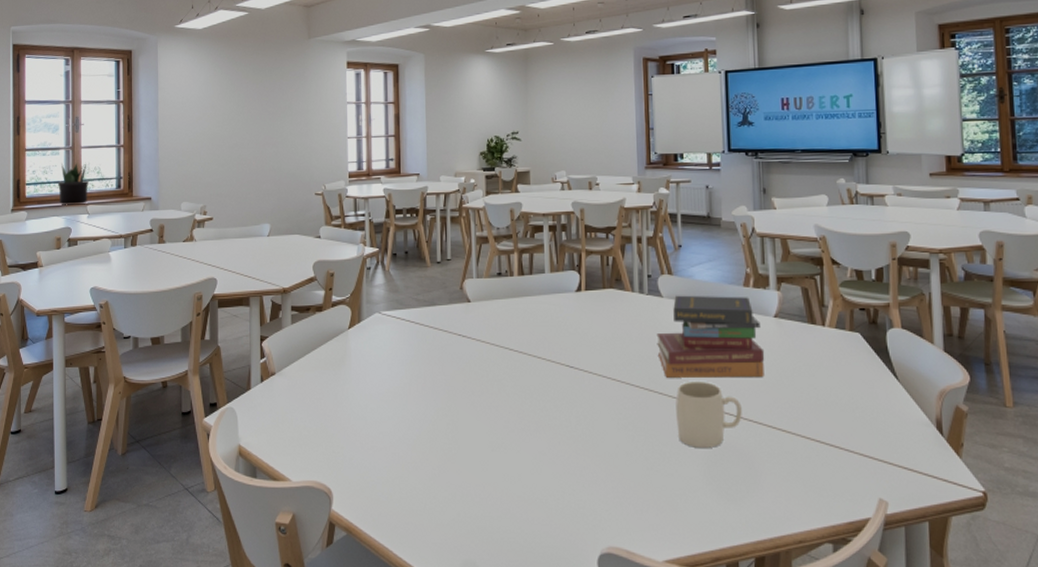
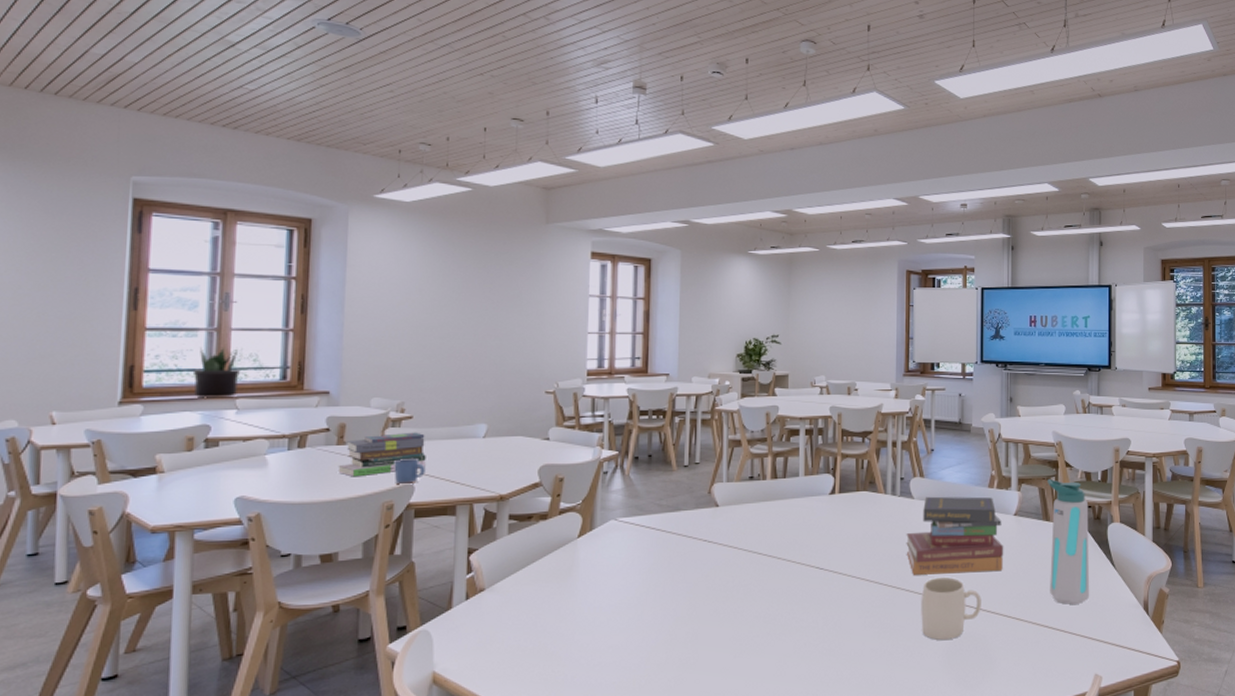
books: none [160,231,225,271] -> present [338,432,426,477]
mug: none [201,254,225,278] -> present [394,457,426,485]
water bottle: none [811,278,869,419] -> present [1048,479,1090,605]

